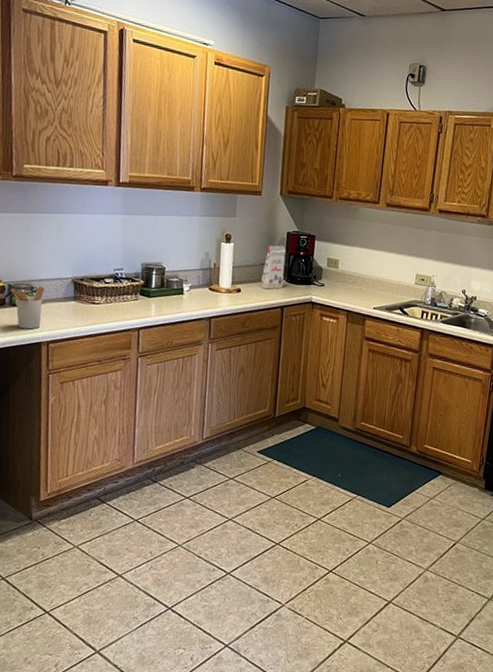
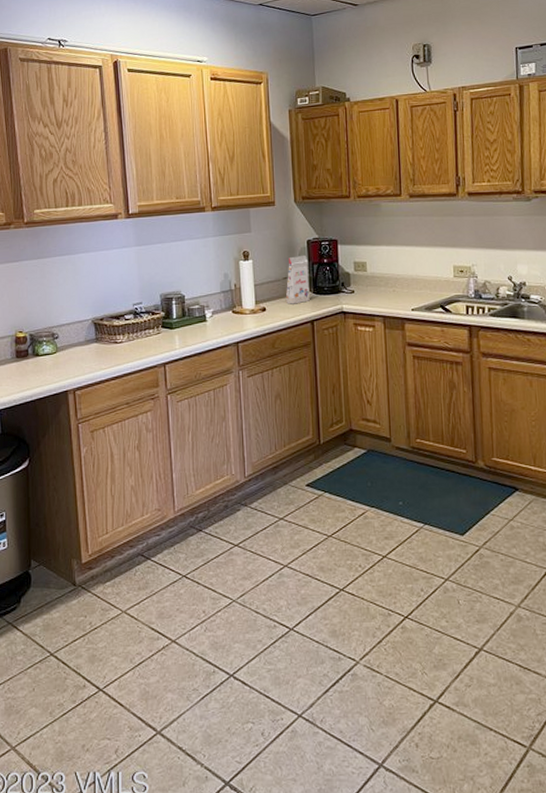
utensil holder: present [9,286,45,330] -> none [31,332,66,379]

